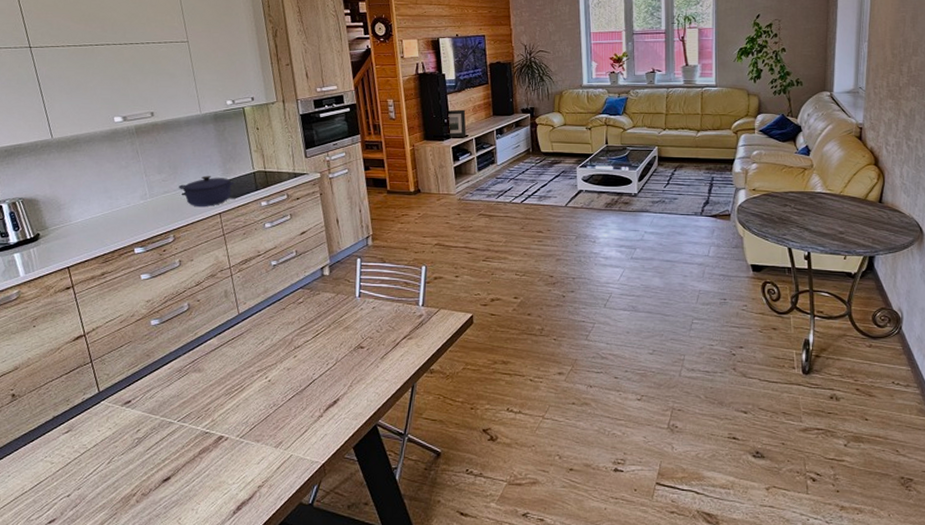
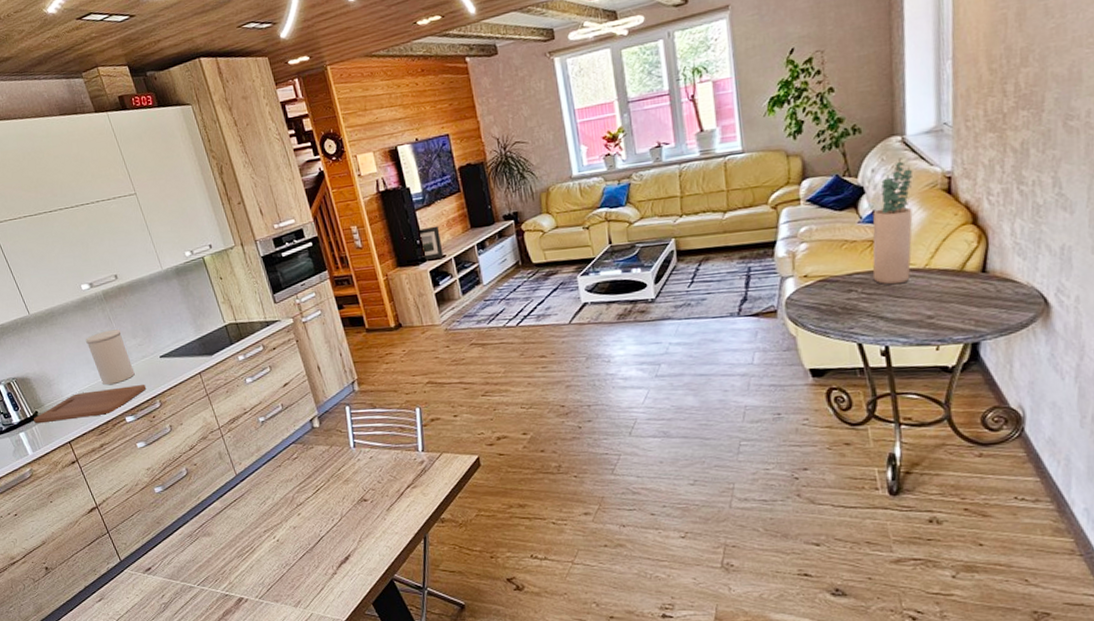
cutting board: none [33,218,163,246] -> present [34,385,147,424]
canister: none [107,163,153,216] -> present [85,329,135,386]
cooking pot: present [179,175,235,206] -> none [155,334,208,368]
vase: none [803,108,837,204] -> present [872,158,913,285]

